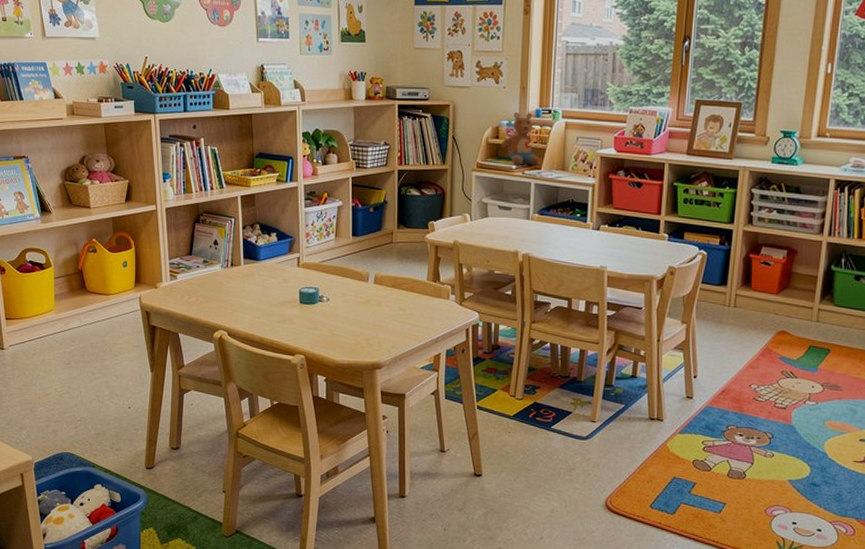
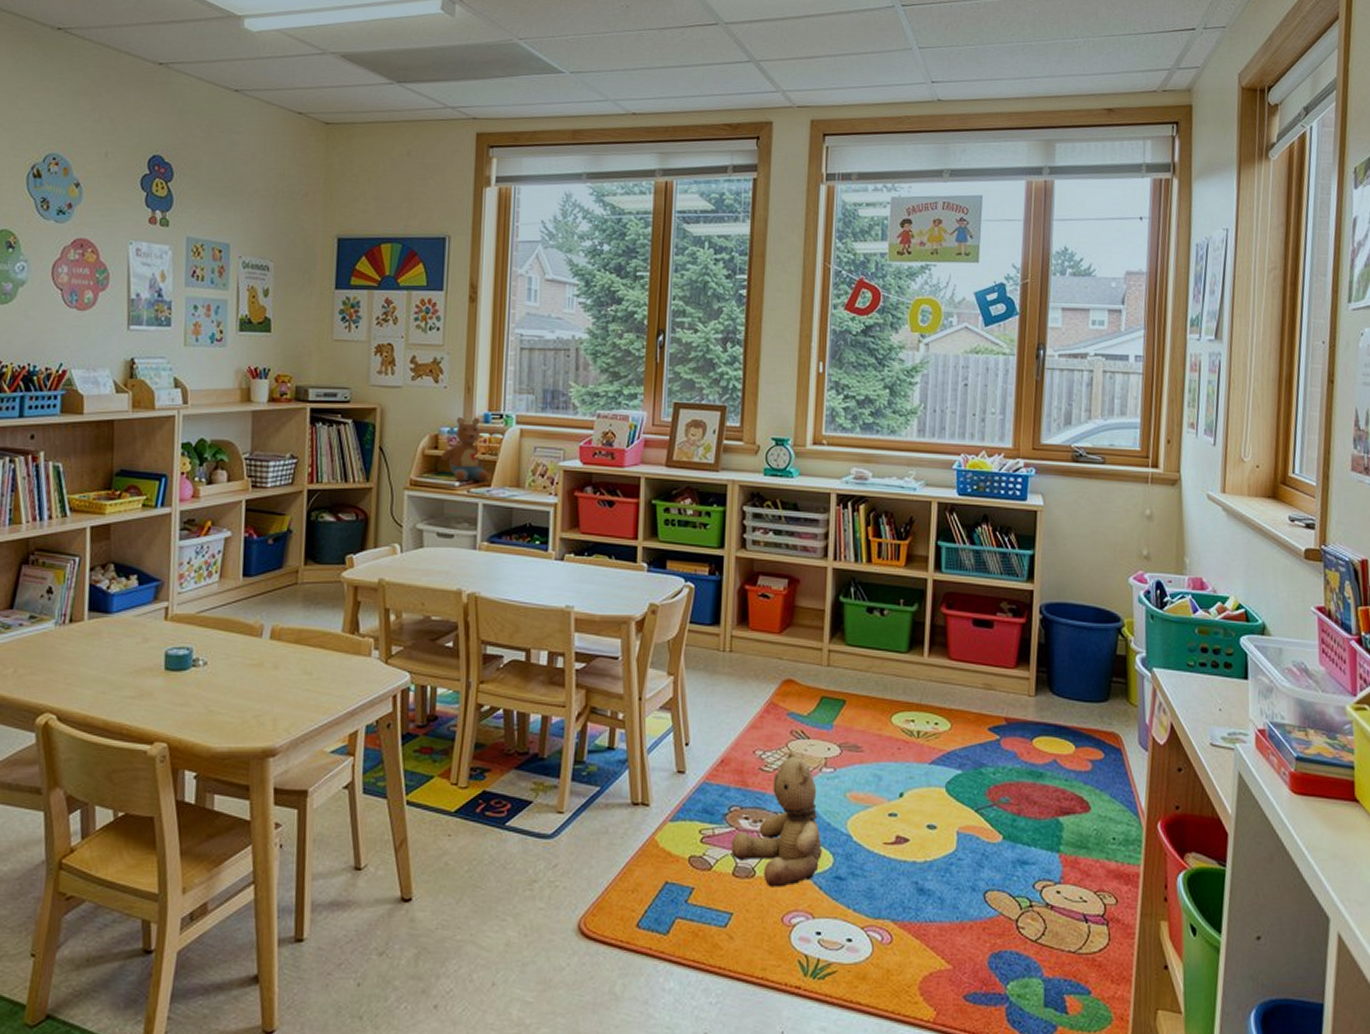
teddy bear: none [727,386,802,488] -> present [731,751,822,887]

